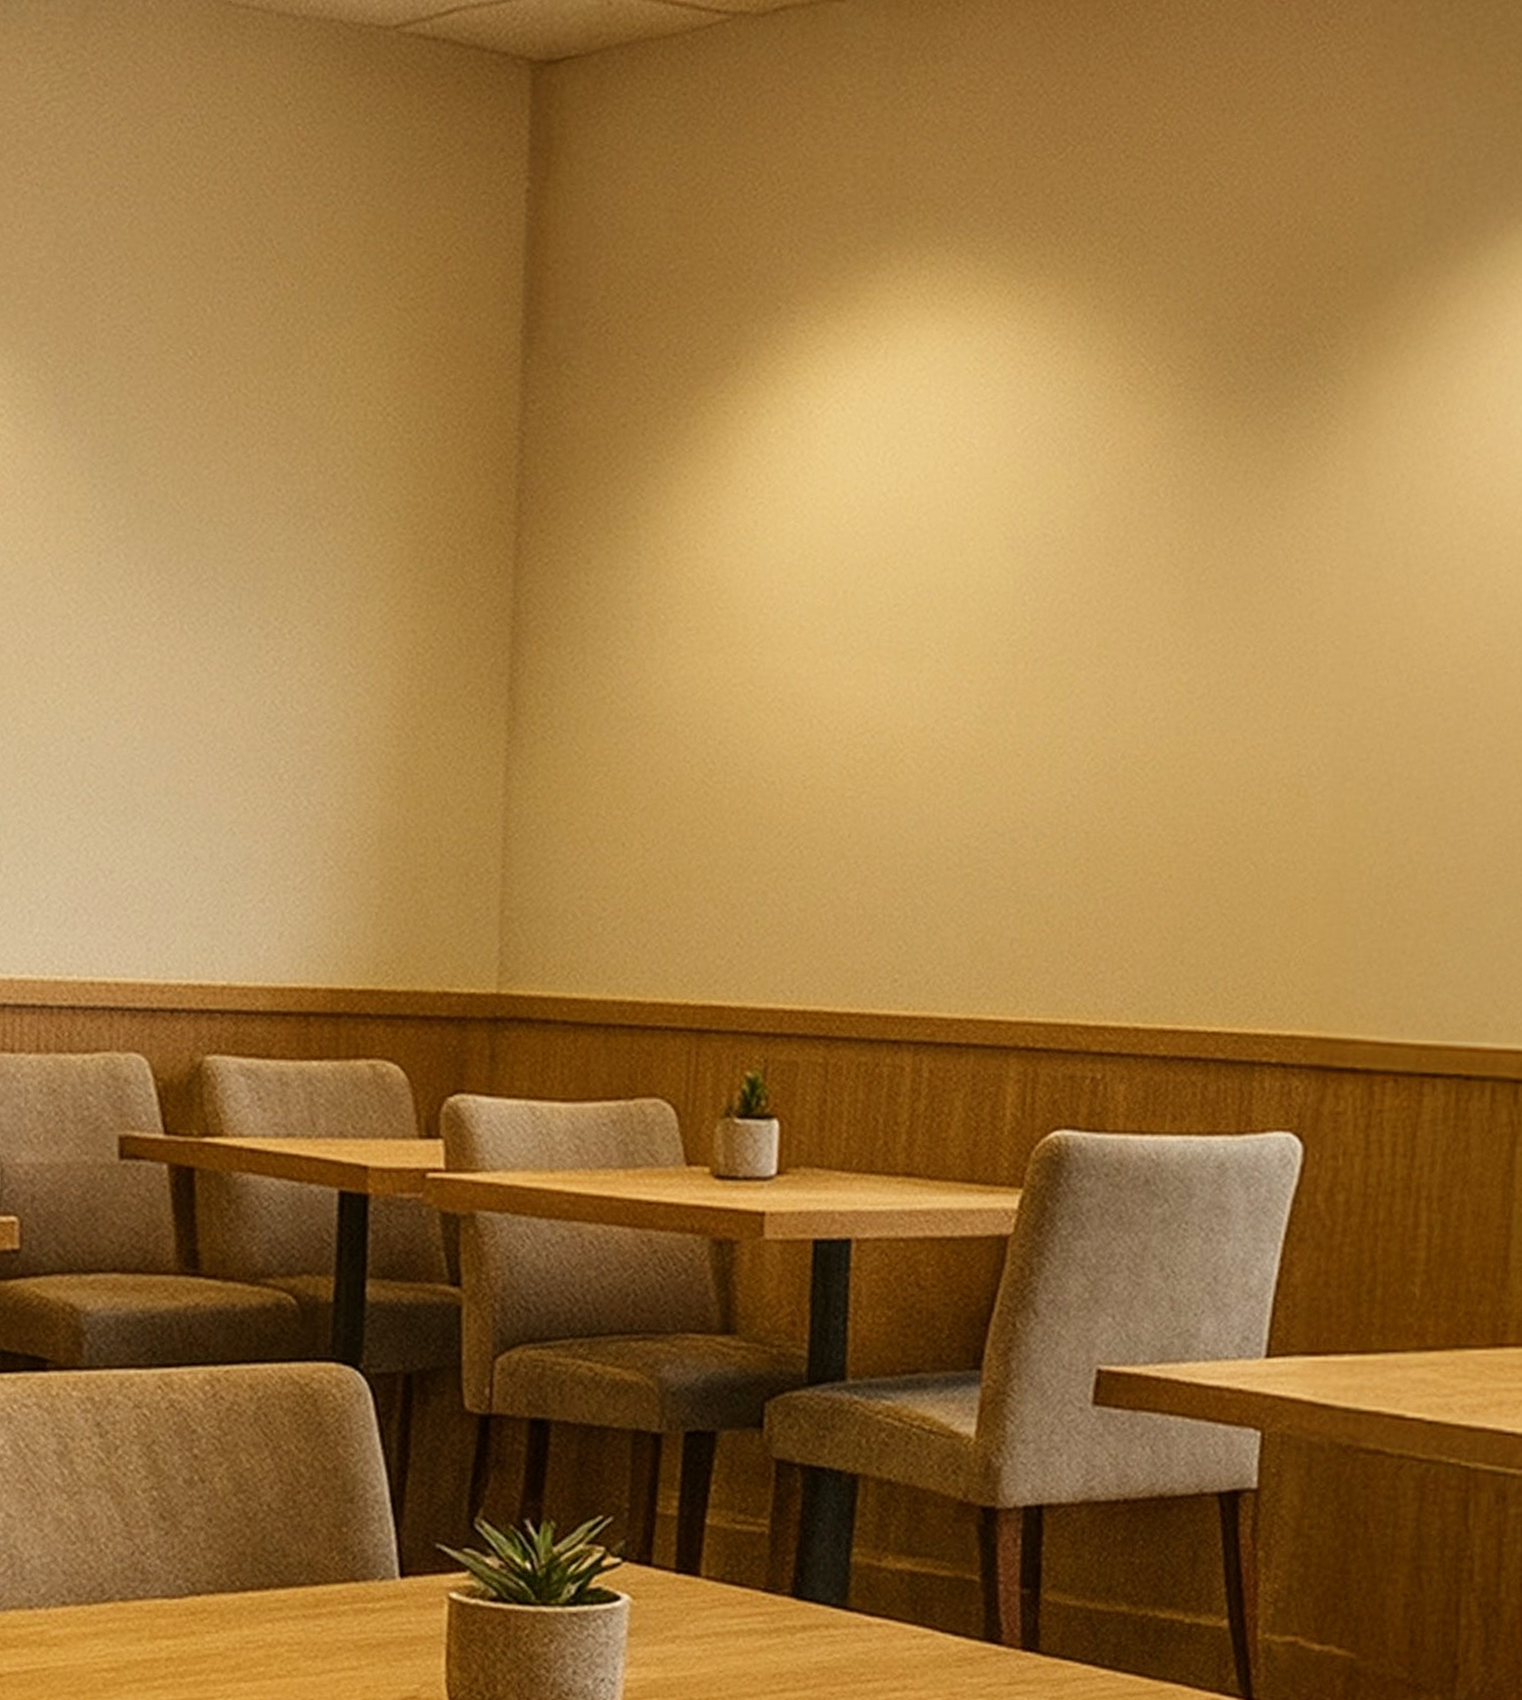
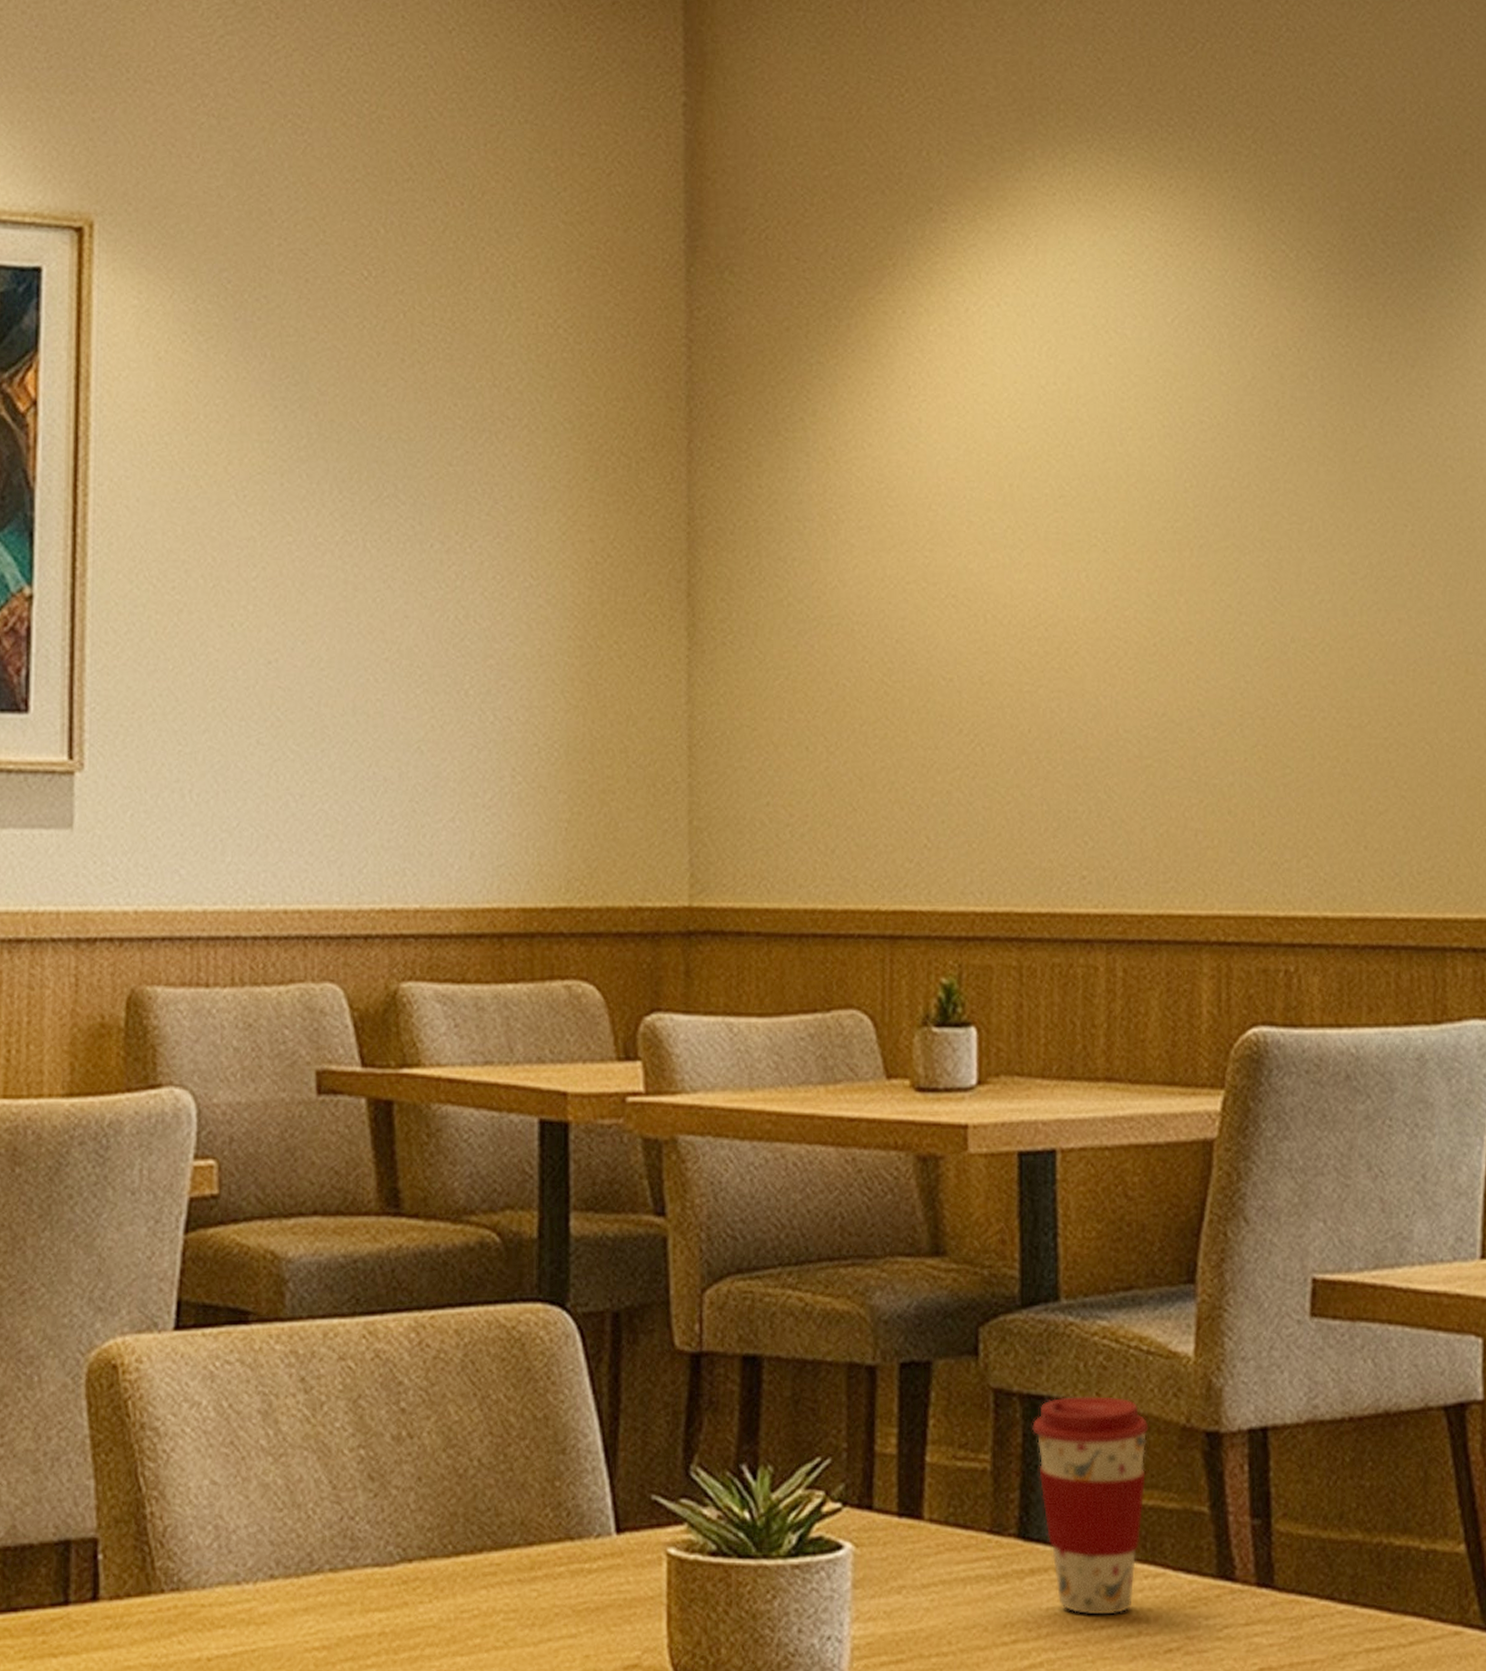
coffee cup: none [812,1469,926,1670] -> present [1032,1396,1149,1615]

